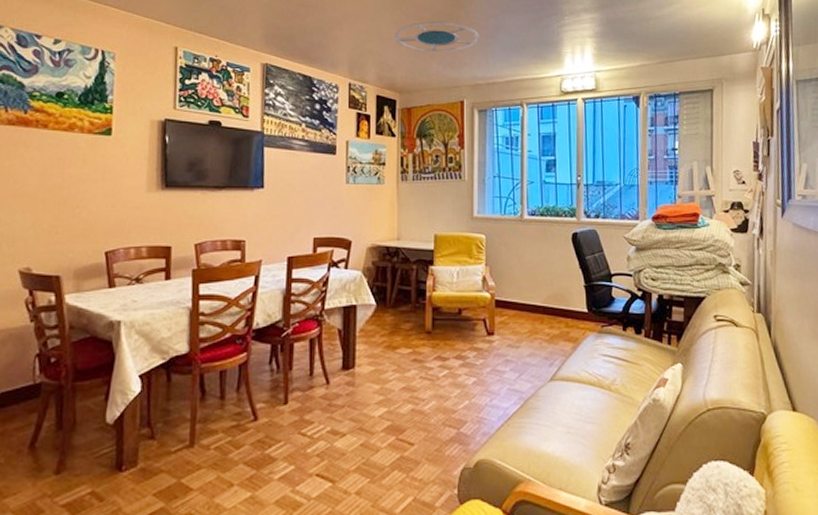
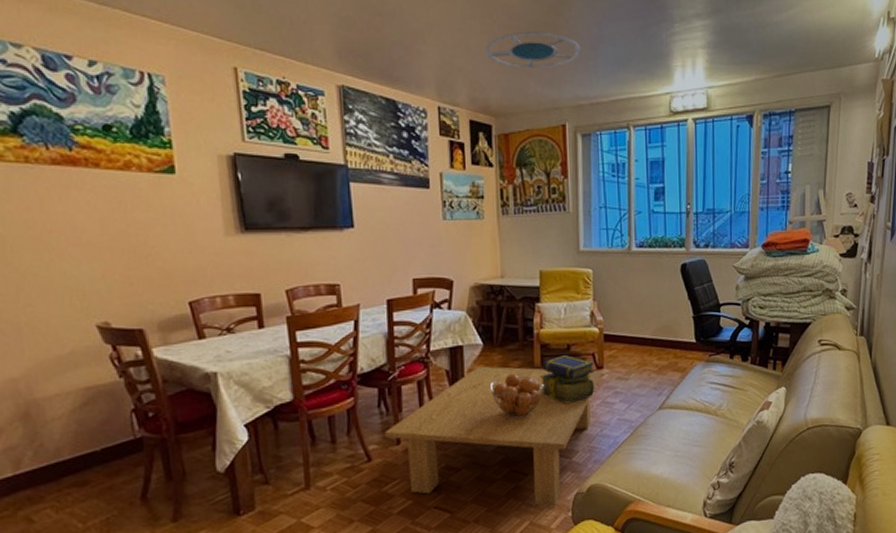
coffee table: none [274,327,492,481] -> present [385,366,602,506]
fruit basket: none [381,335,435,384] -> present [491,373,545,419]
stack of books: none [431,318,485,370] -> present [540,354,595,404]

